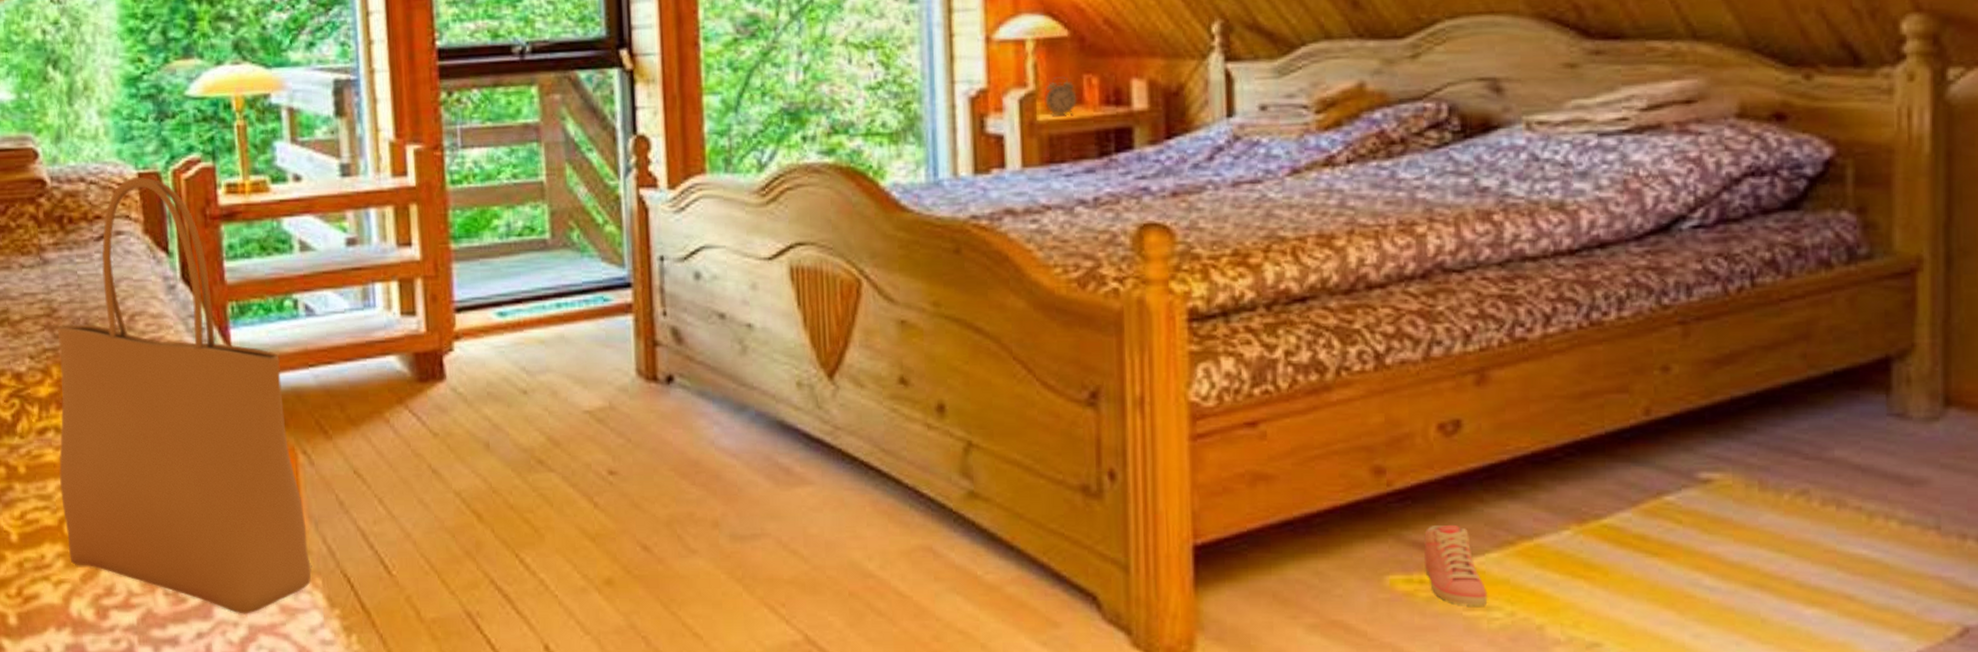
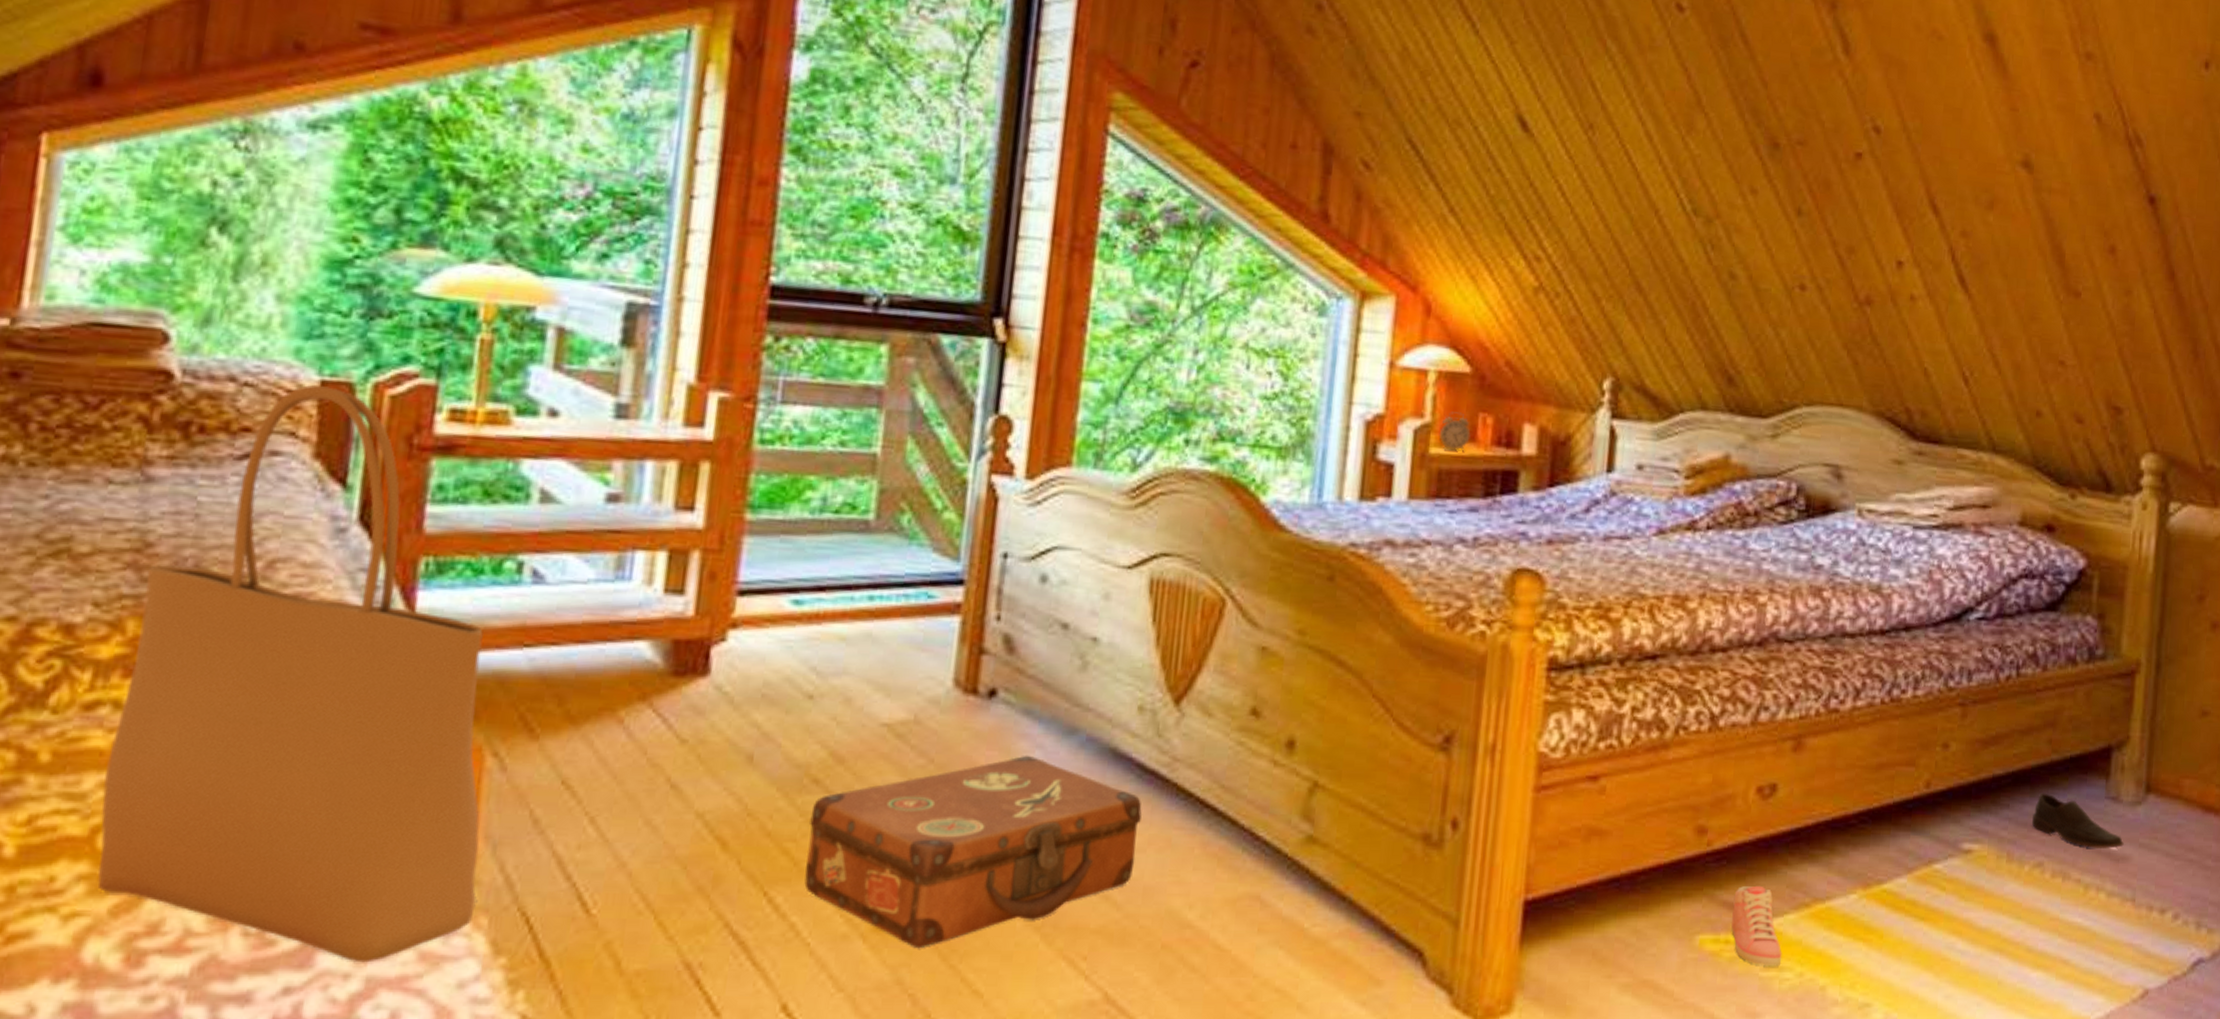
suitcase: none [541,431,814,597] -> present [804,755,1142,947]
shoe: none [1787,413,1919,472] -> present [2031,793,2124,849]

